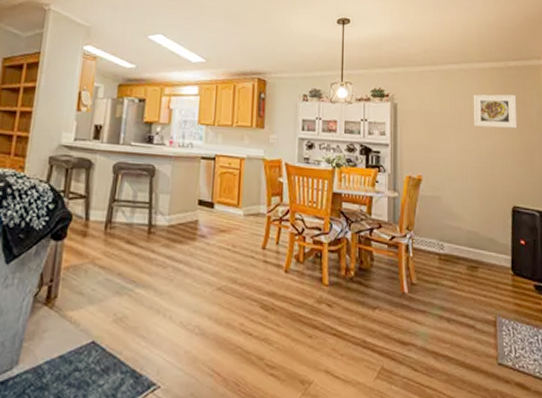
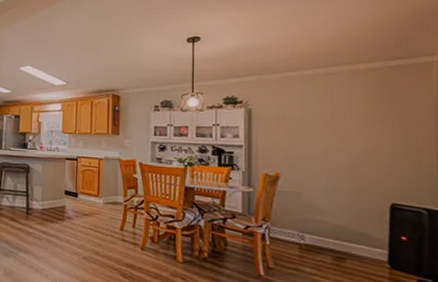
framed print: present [473,94,518,129] -> none [341,94,400,128]

